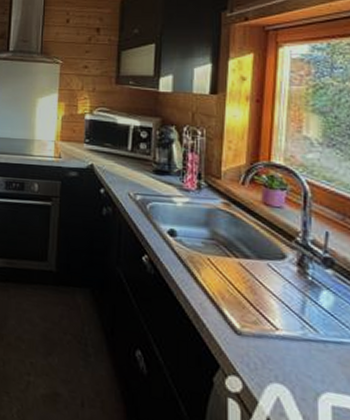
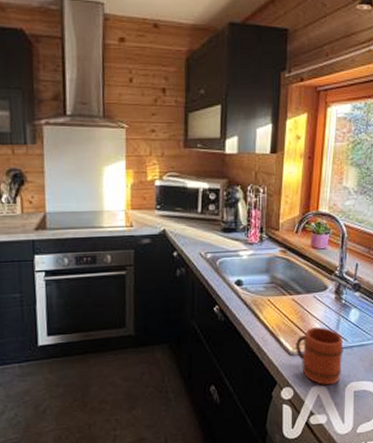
mug: none [245,304,313,388] -> present [296,327,344,386]

